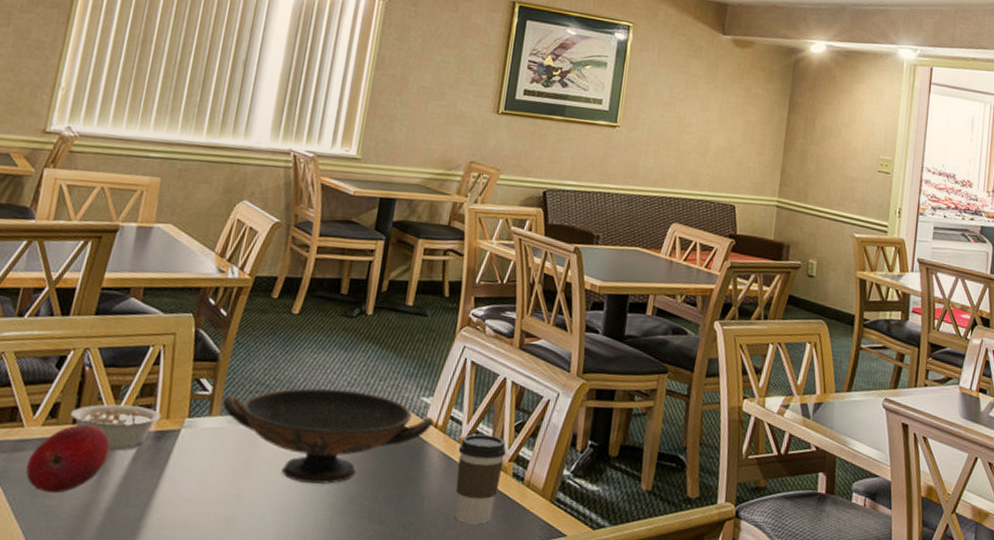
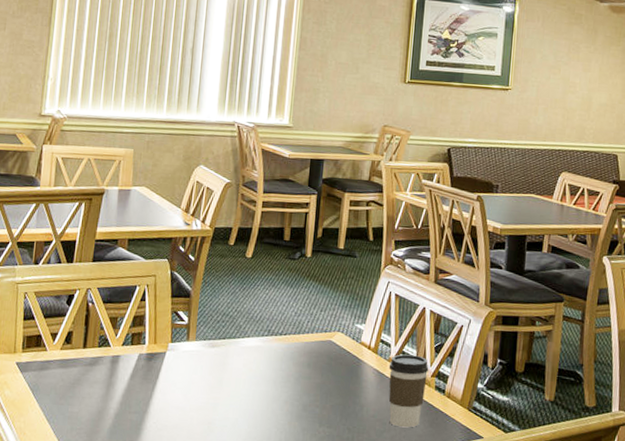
fruit: present [25,424,110,494] -> none [52,348,113,403]
legume: present [69,404,162,451] -> none [80,332,150,369]
decorative bowl: present [223,388,434,484] -> none [197,318,367,395]

